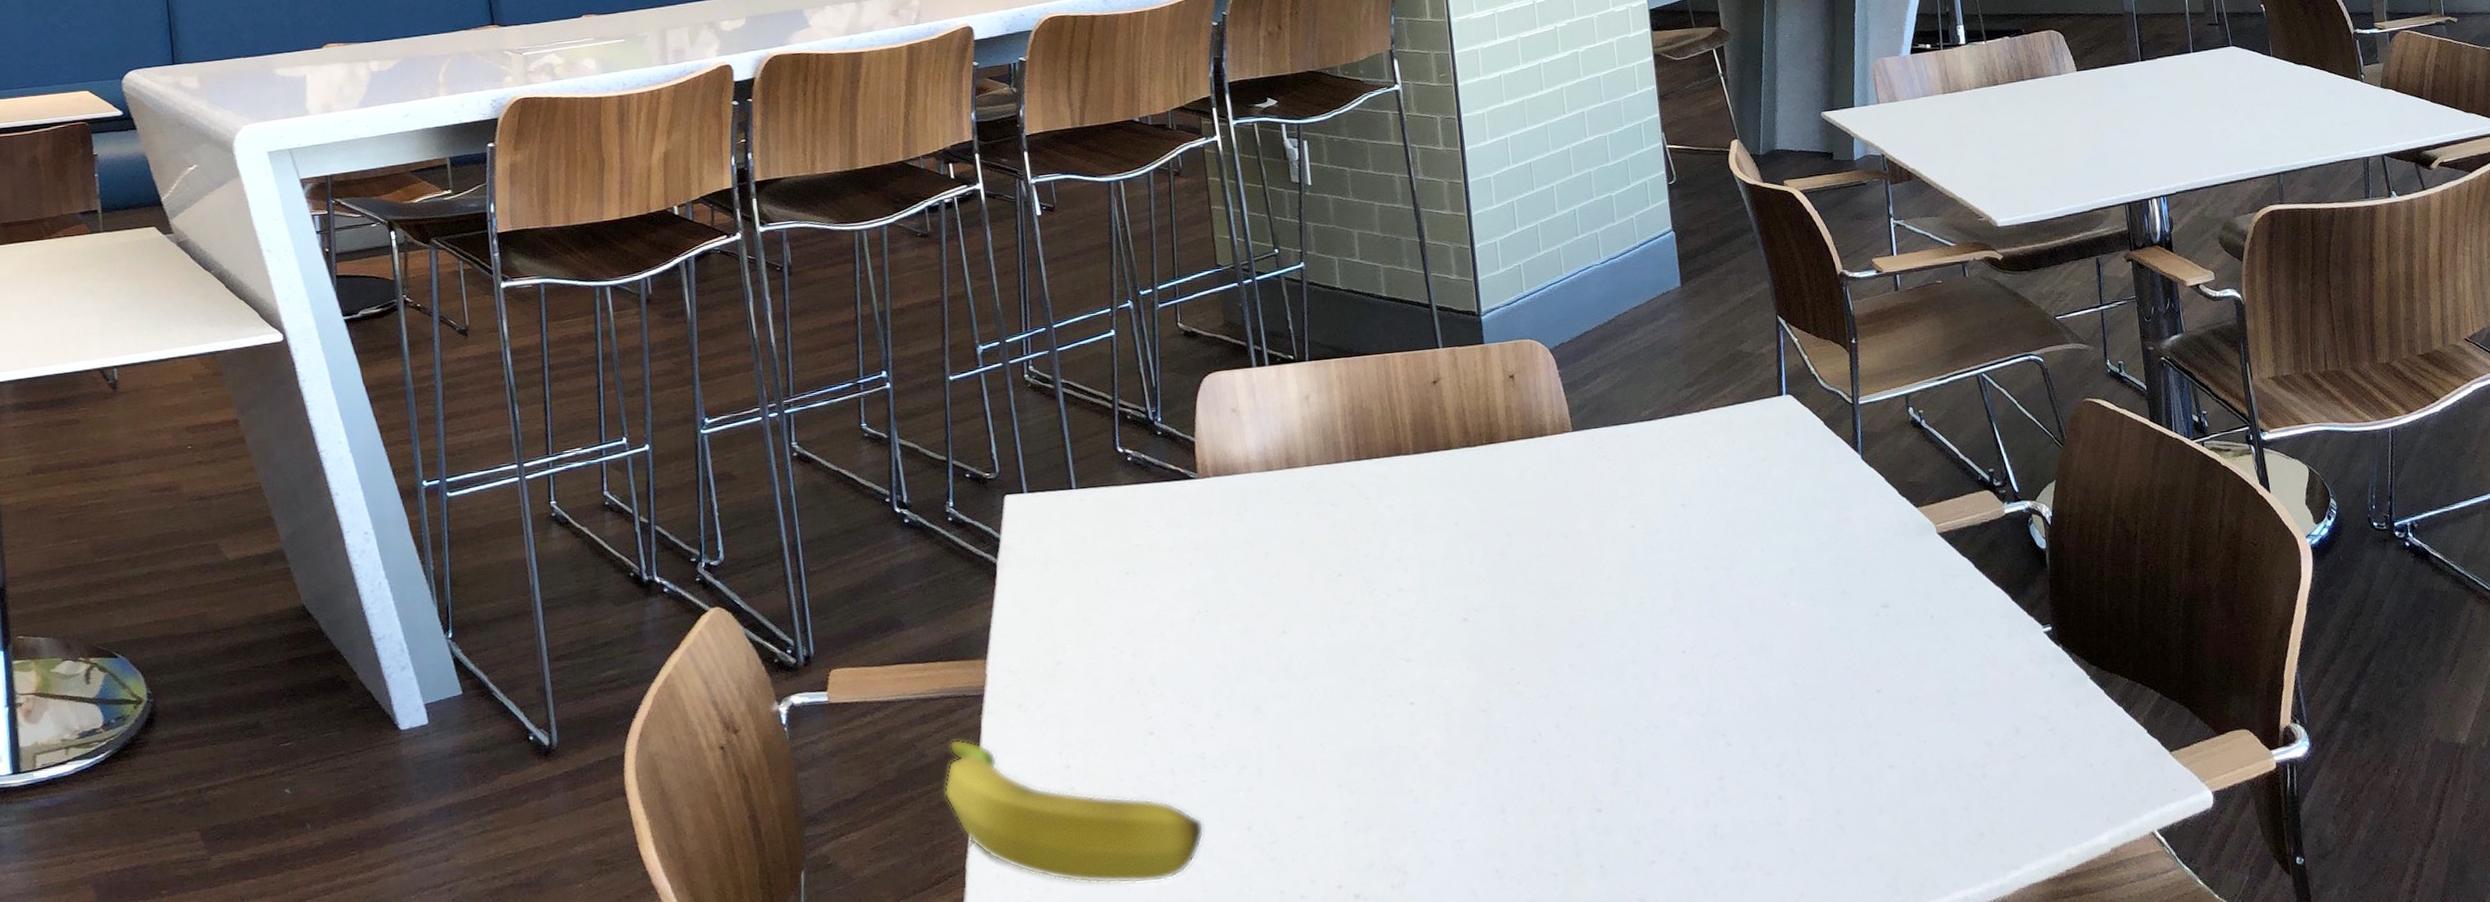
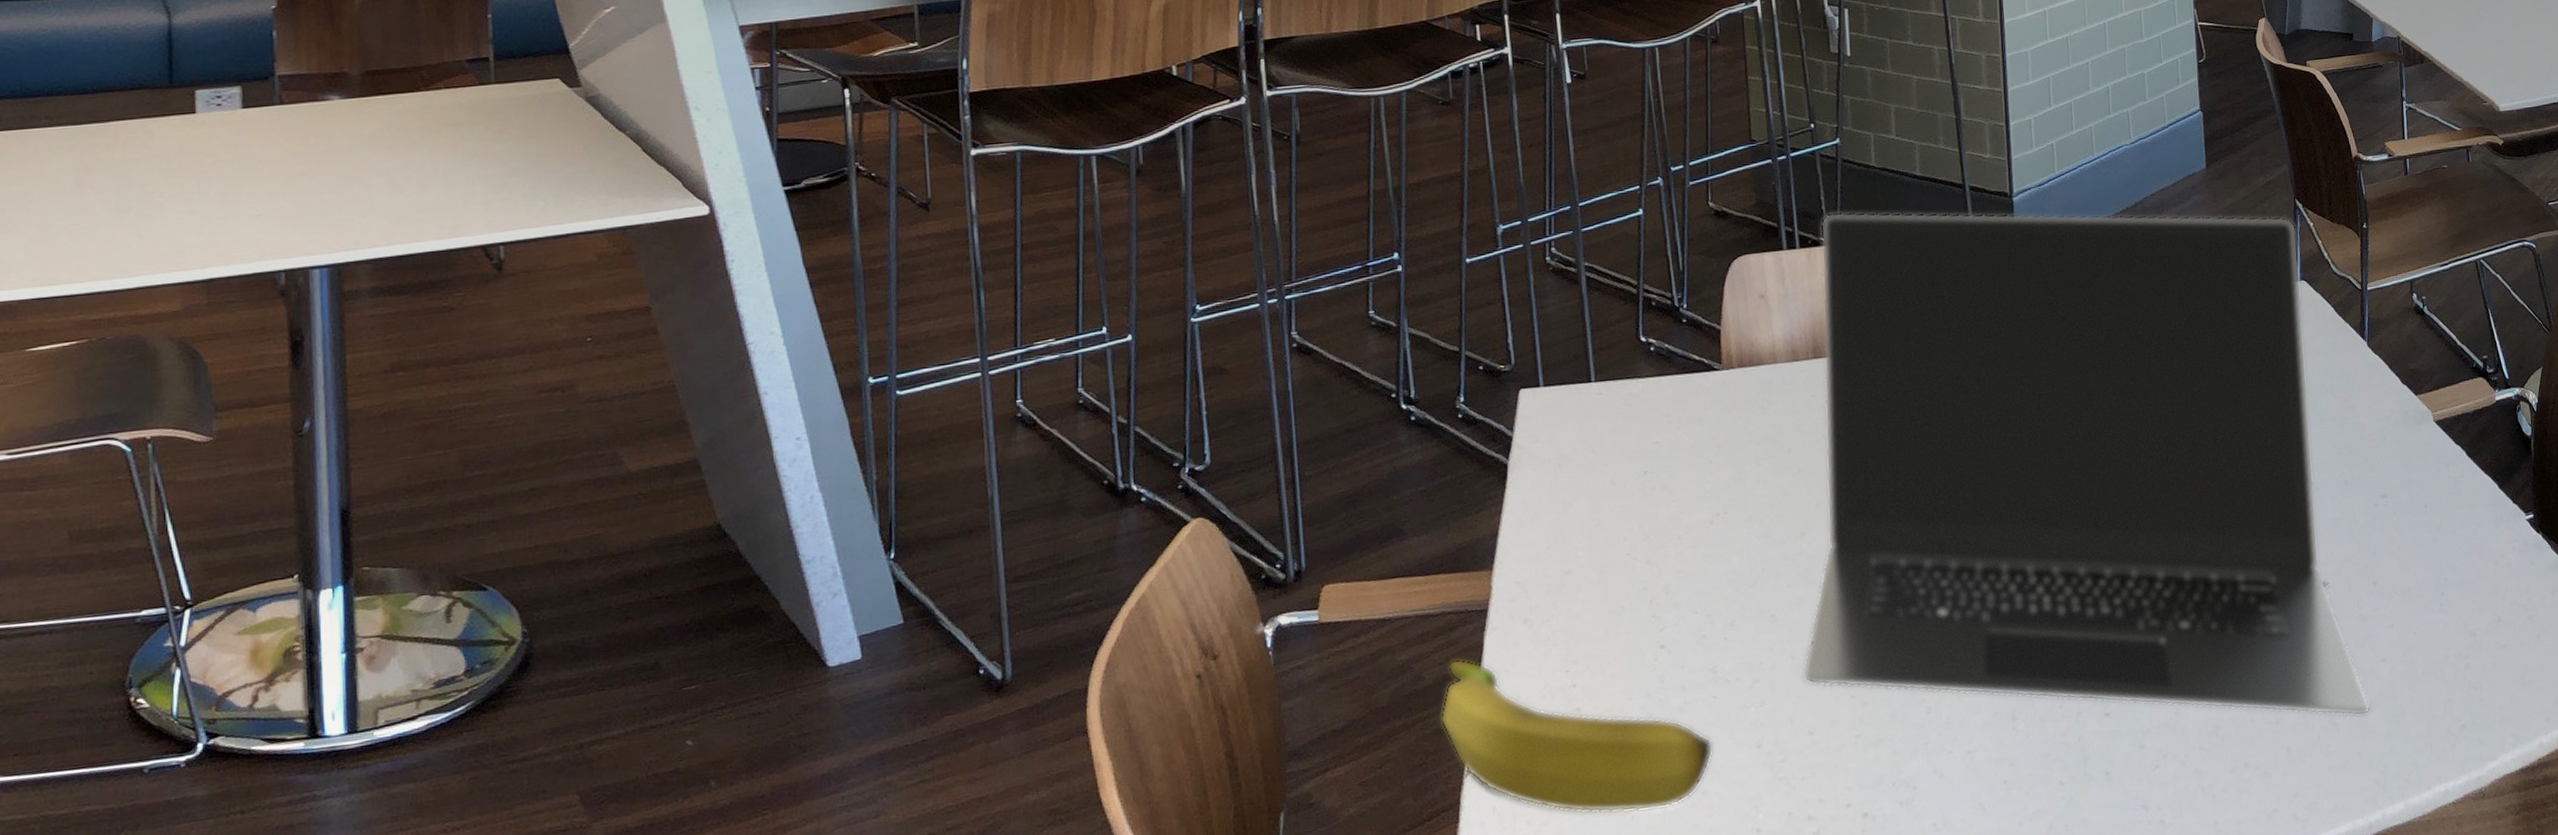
laptop: none [1288,331,1879,821] -> present [1803,212,2370,717]

